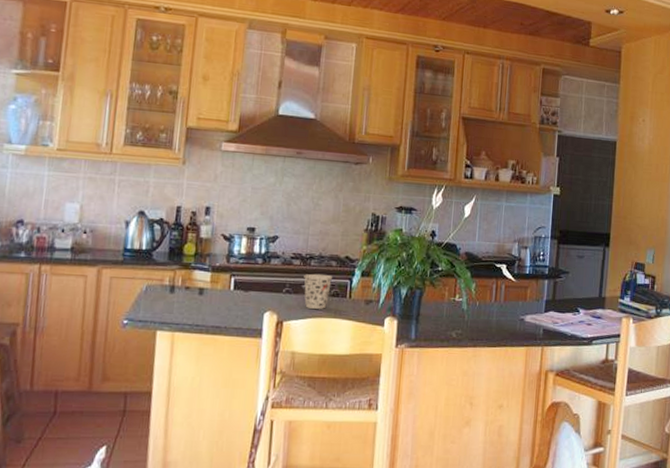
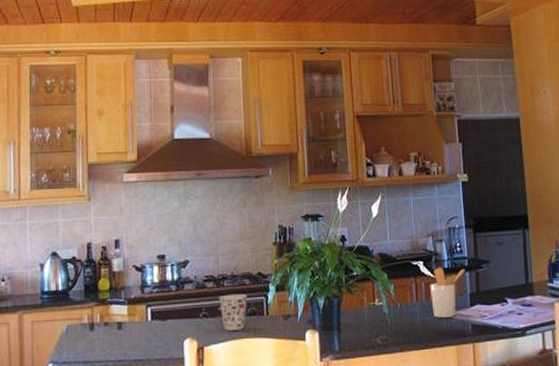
utensil holder: none [508,272,545,320] -> present [430,267,466,318]

